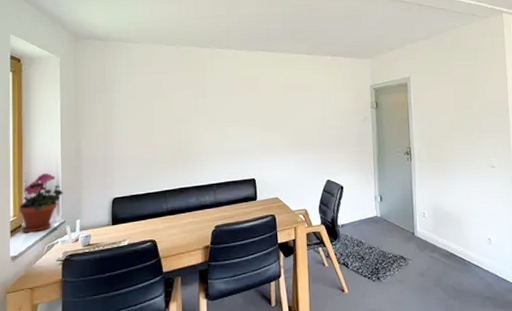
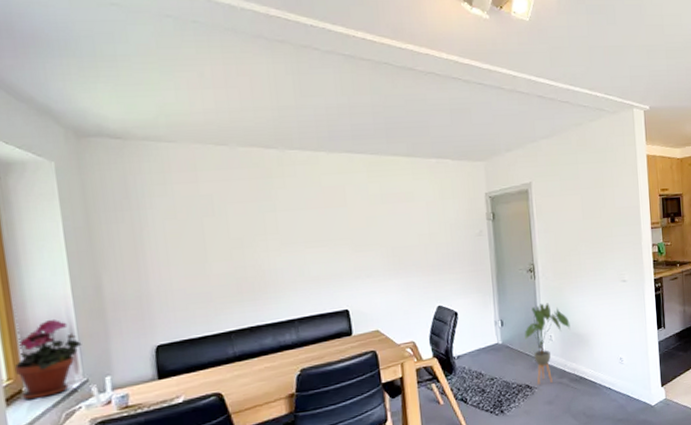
house plant: none [401,183,442,256] -> present [524,303,570,384]

